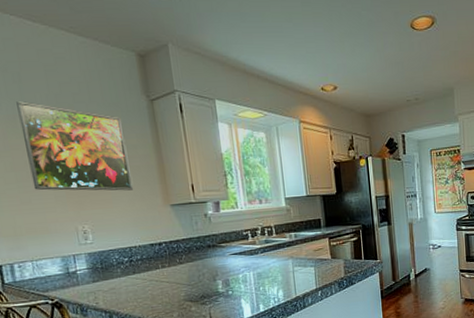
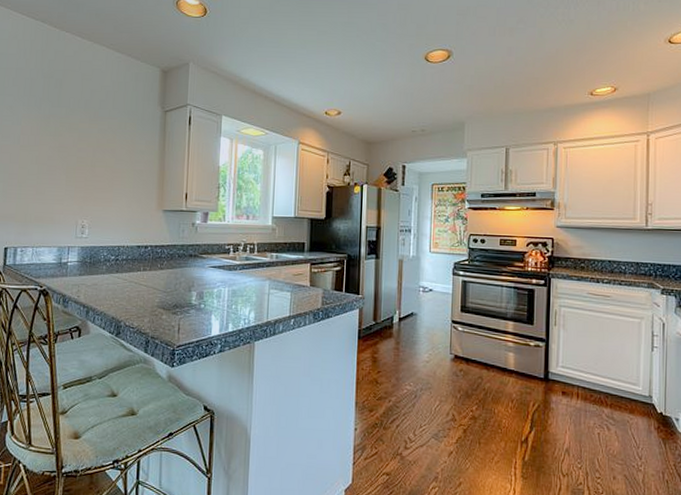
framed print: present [16,100,133,191] -> none [50,103,136,192]

